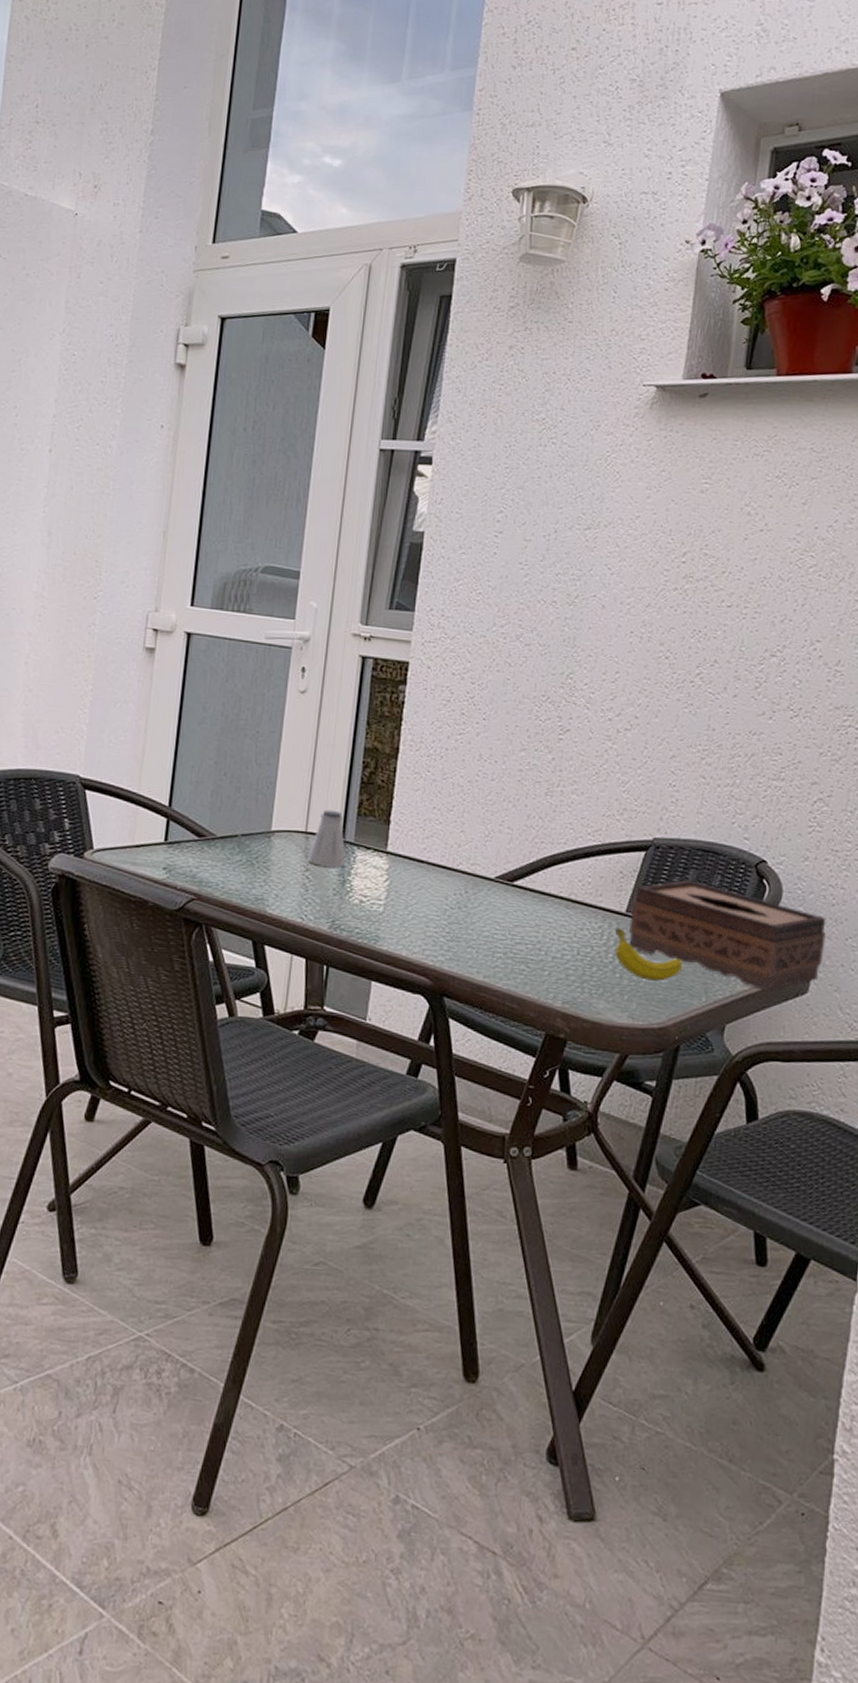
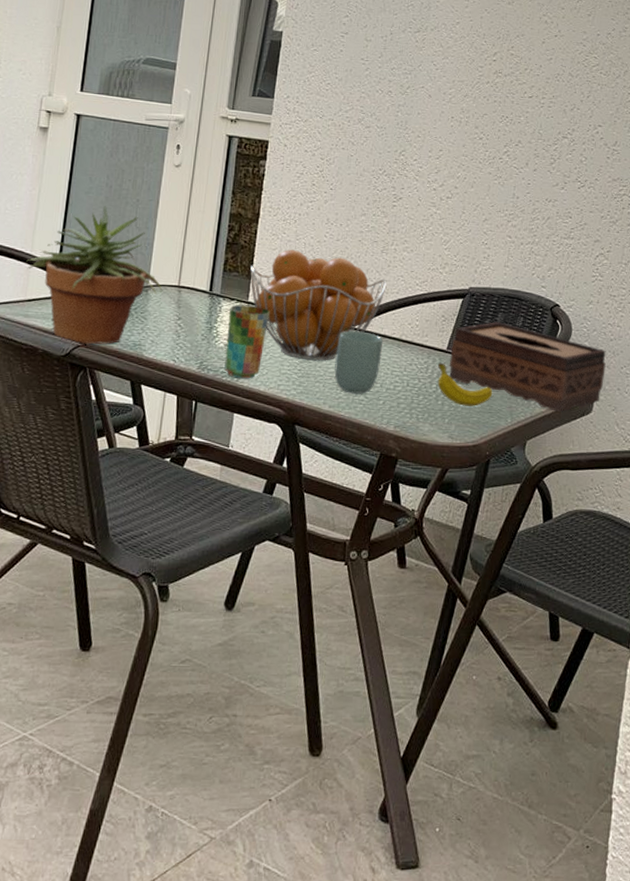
potted plant: none [133,738,287,898] -> present [26,206,162,345]
saltshaker: present [308,810,345,867] -> none [180,267,213,316]
cup: none [360,854,412,942] -> present [224,304,270,379]
fruit basket: none [389,791,552,923] -> present [250,250,387,361]
cup: none [489,887,547,963] -> present [334,330,383,394]

